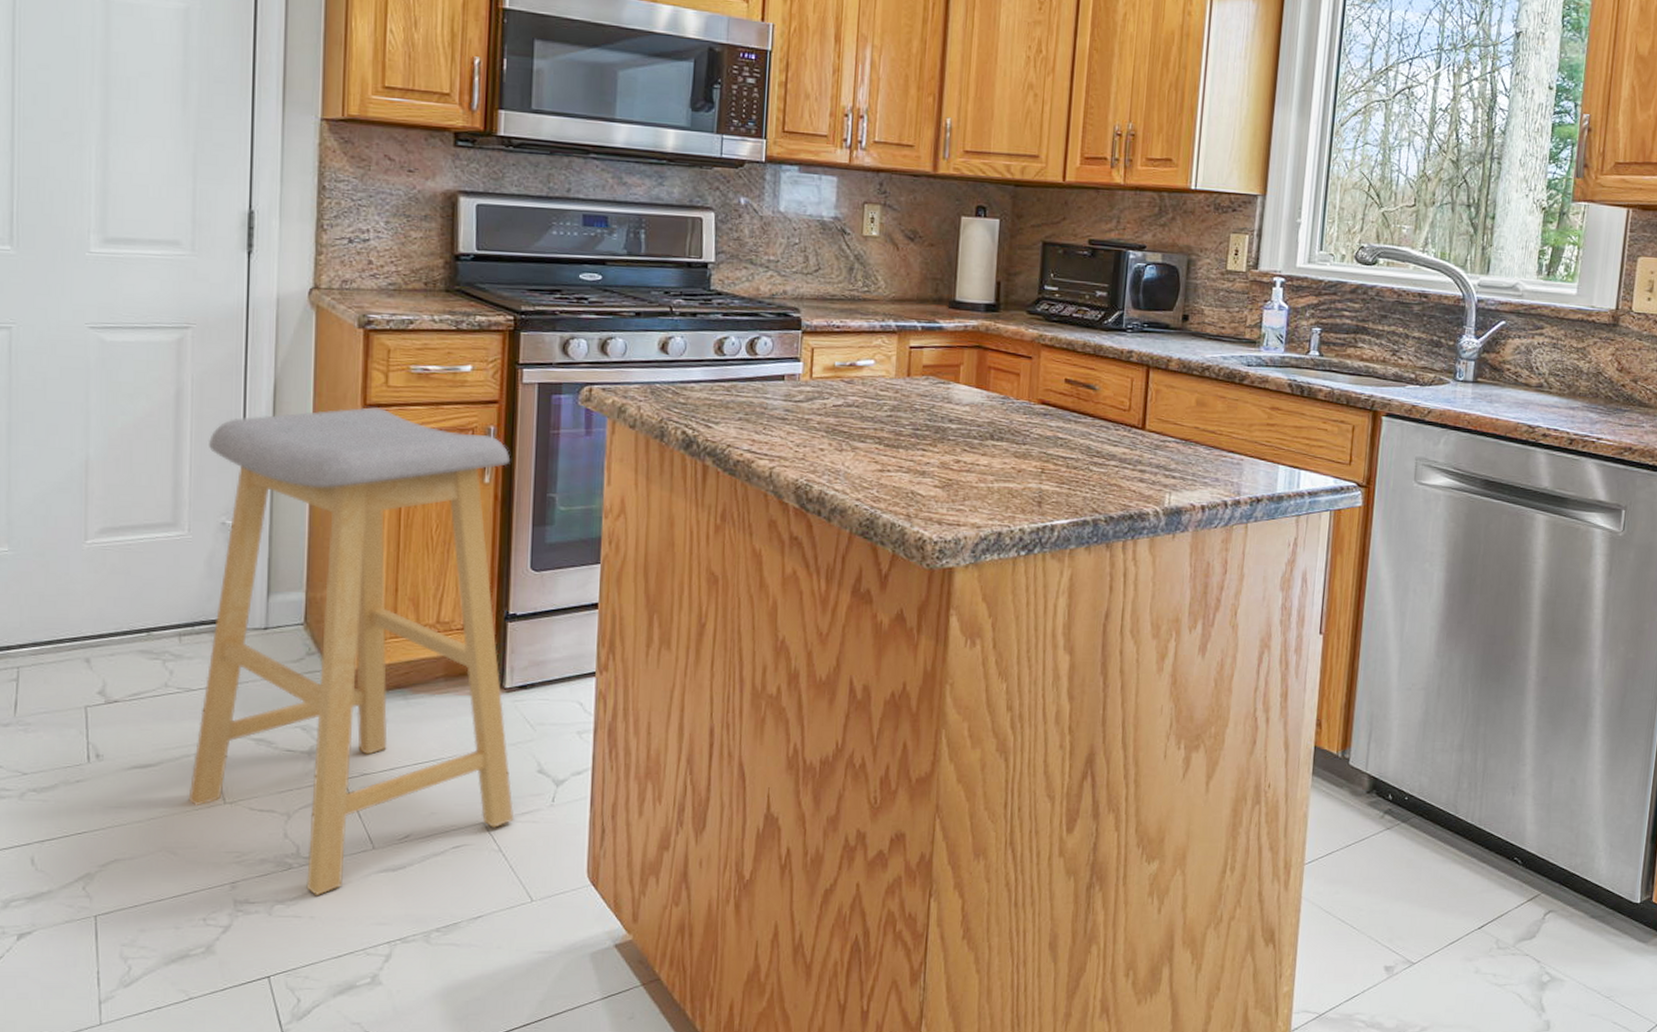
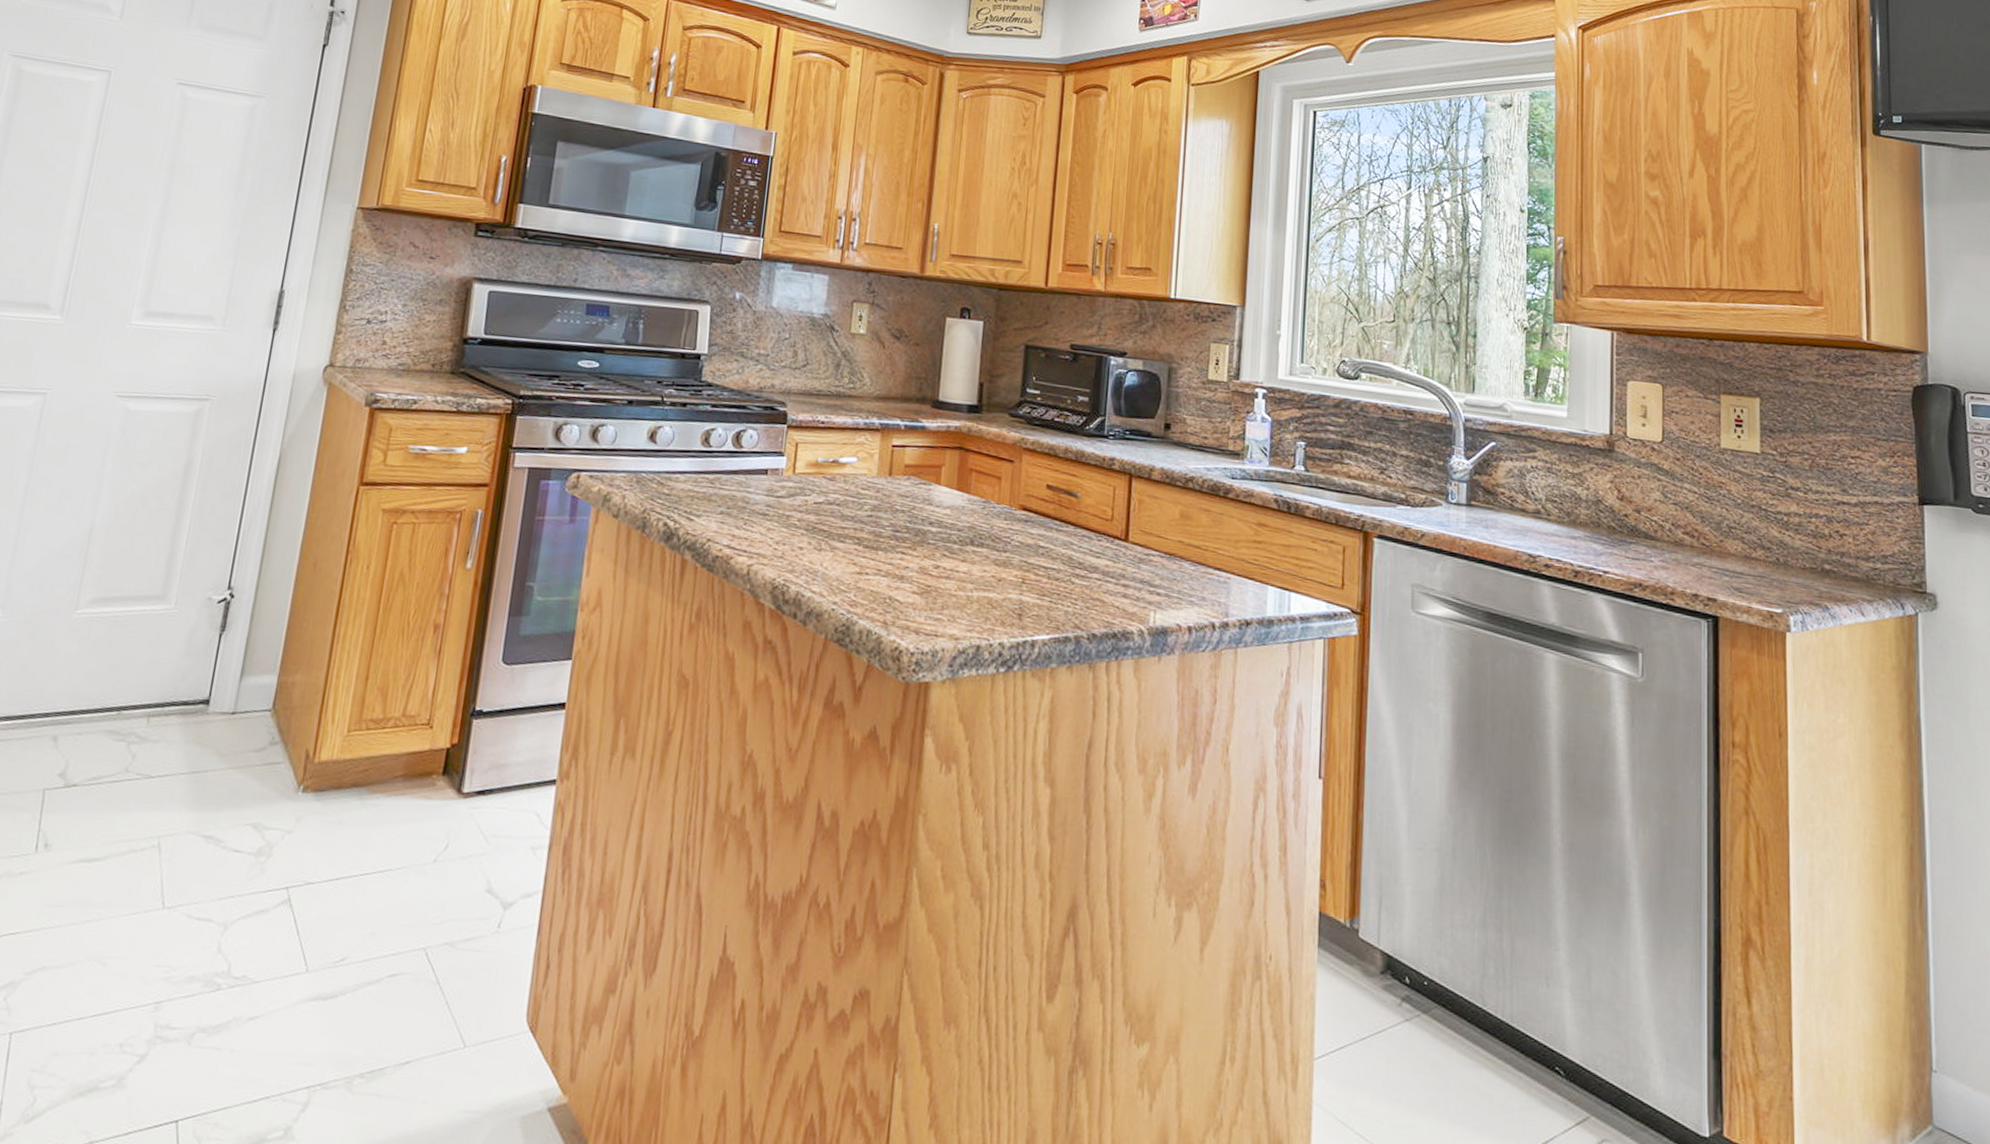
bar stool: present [188,407,514,895] -> none [127,485,494,1024]

